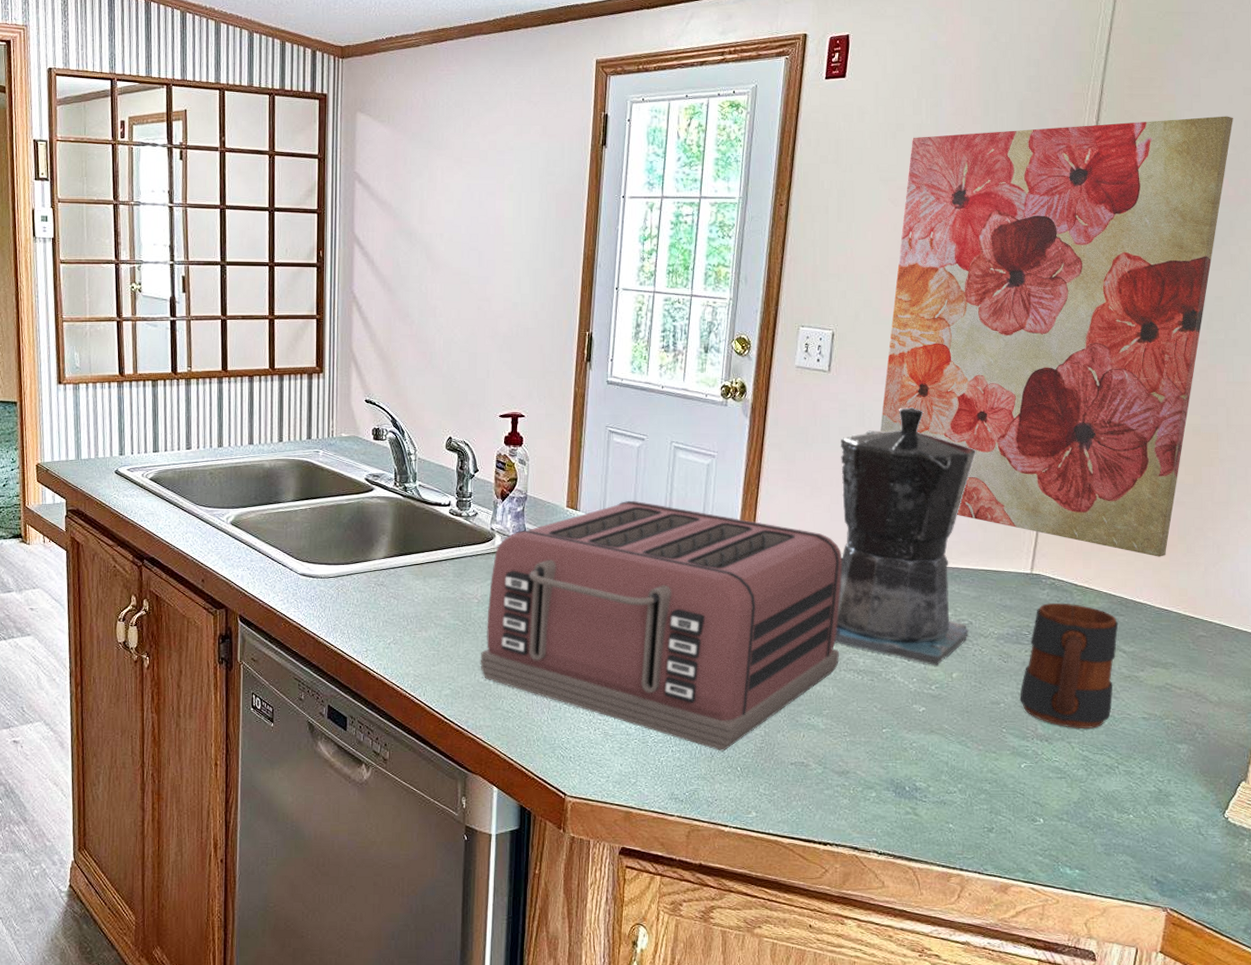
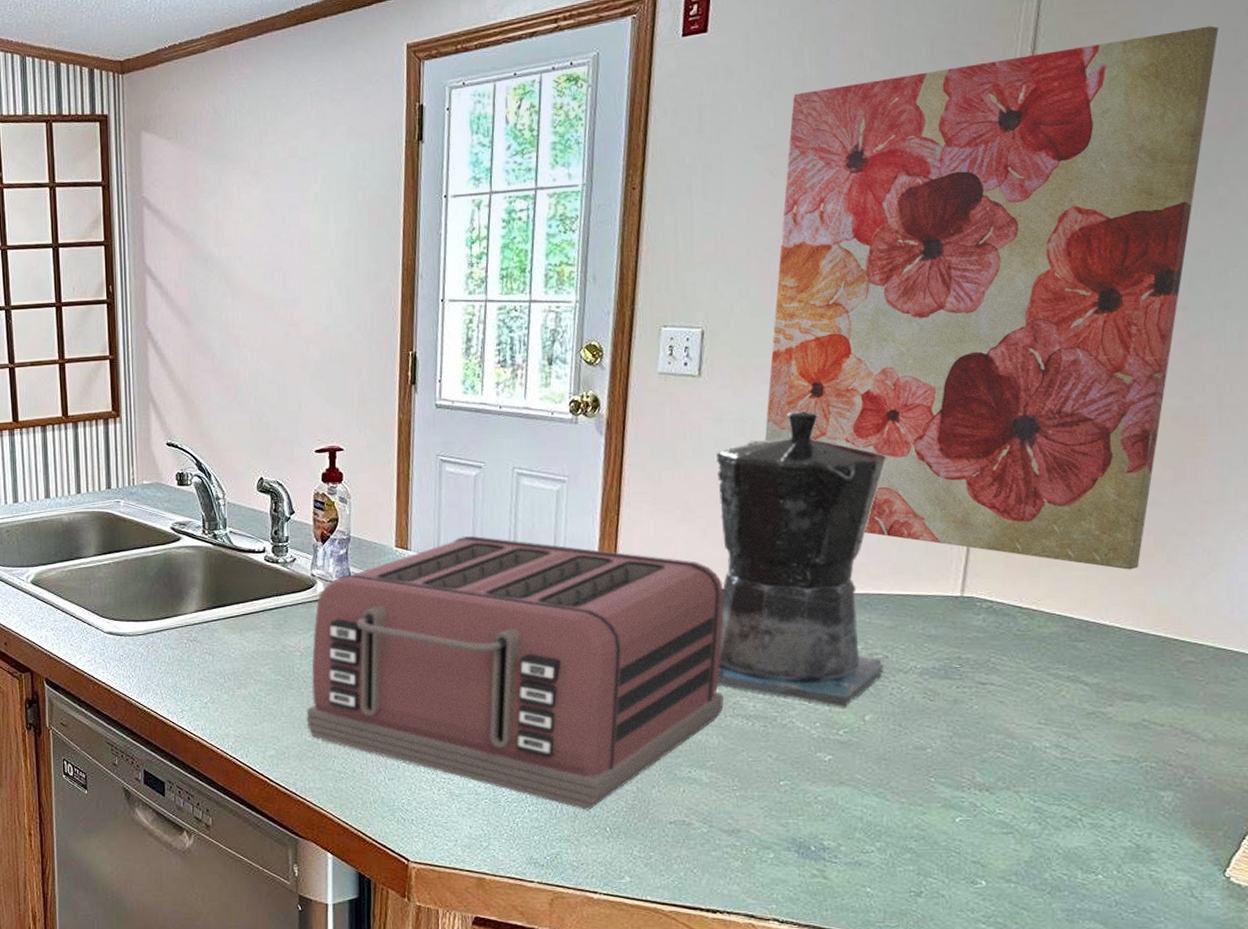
mug: present [1020,602,1119,729] -> none [951,629,1078,776]

